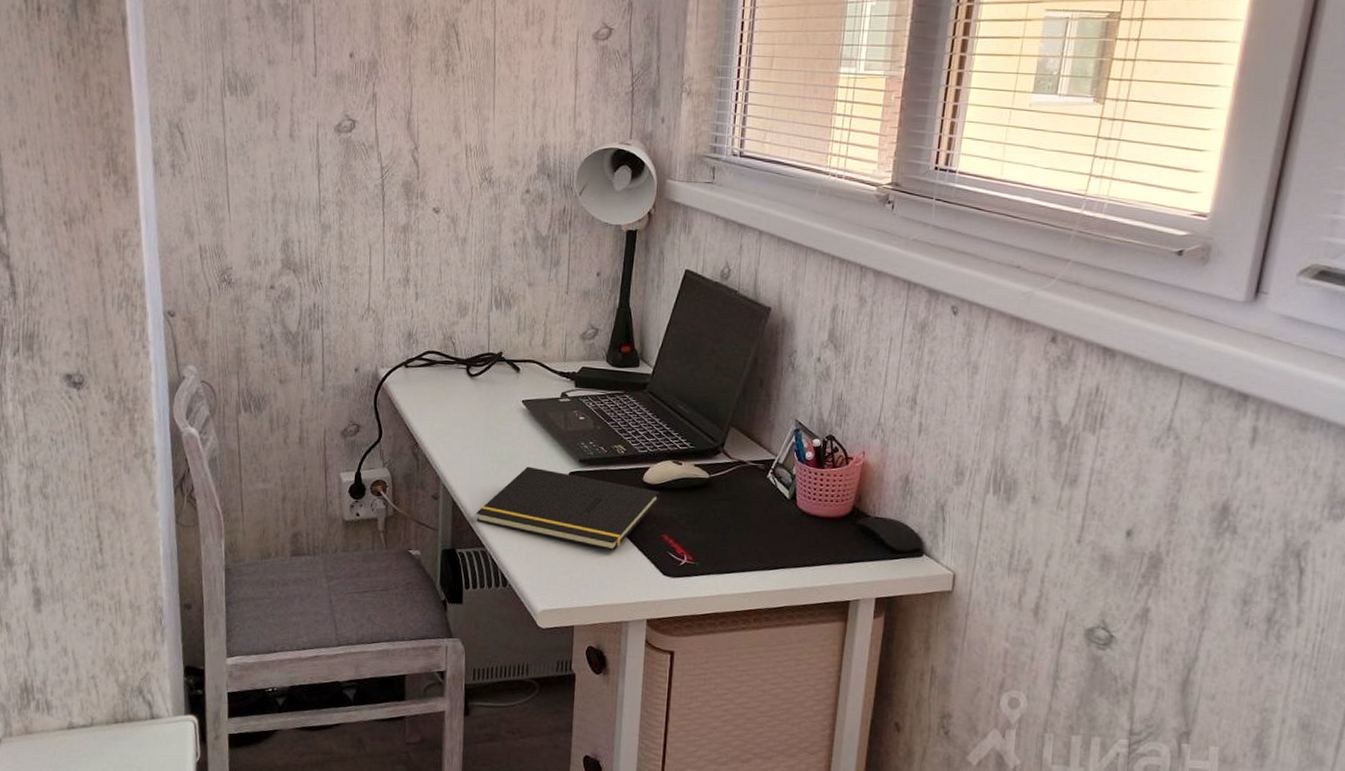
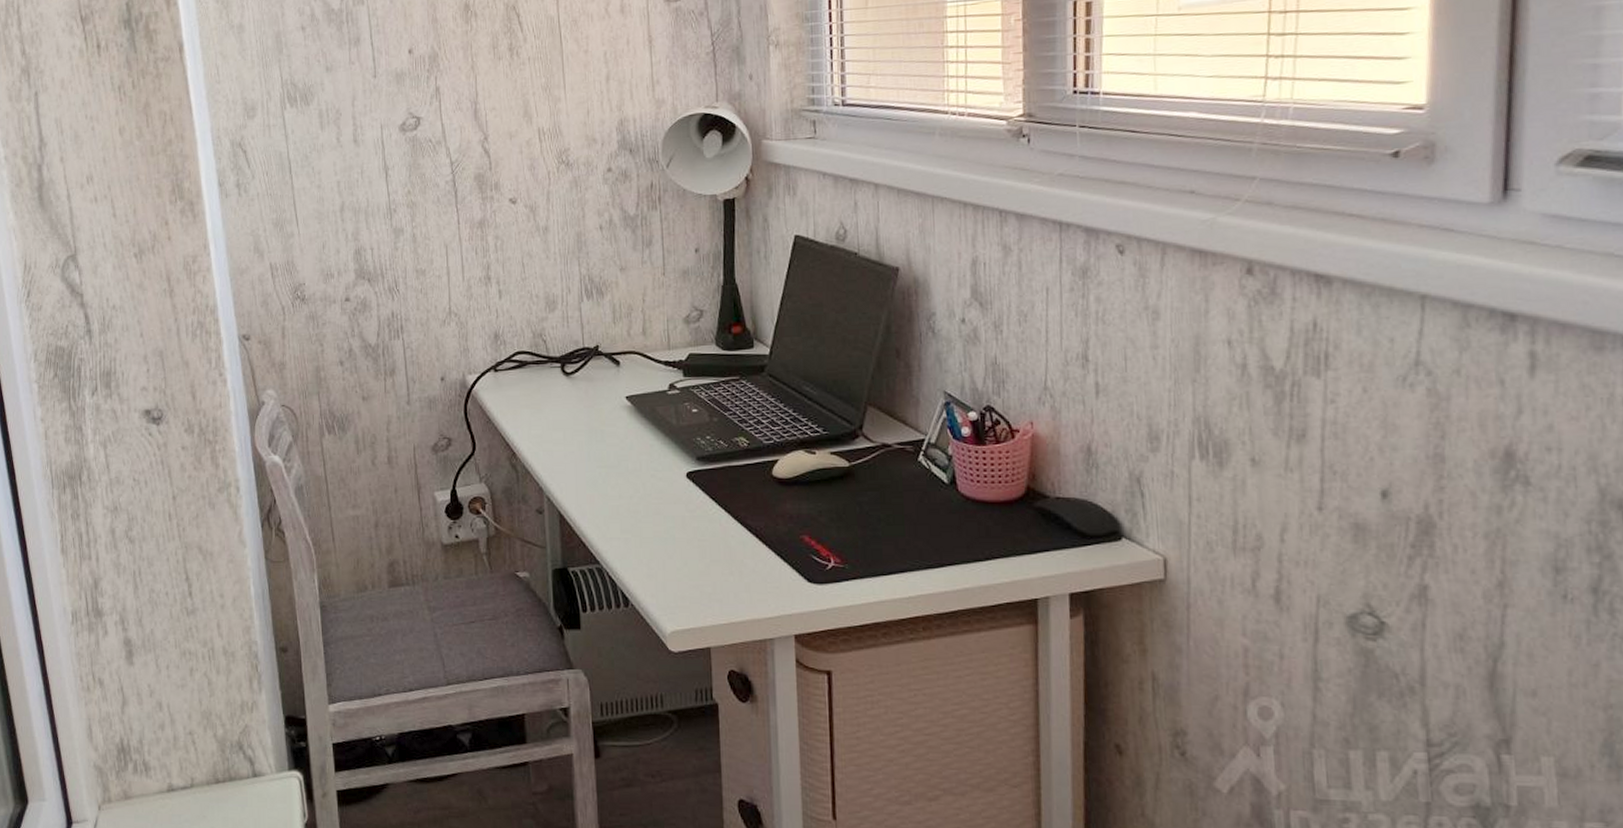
notepad: present [476,466,659,551] -> none [586,469,793,558]

